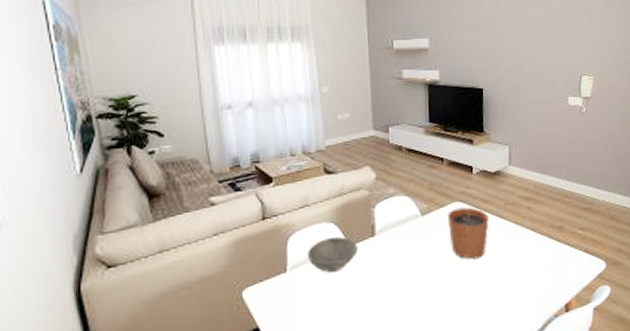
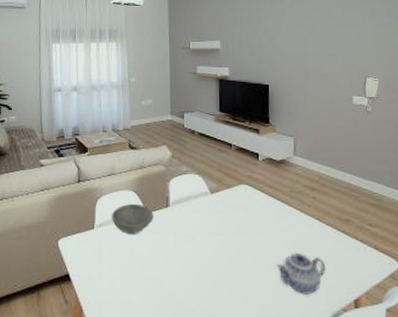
plant pot: present [448,197,489,260] -> none [235,181,274,241]
teapot: none [492,267,540,307] -> present [277,254,326,295]

